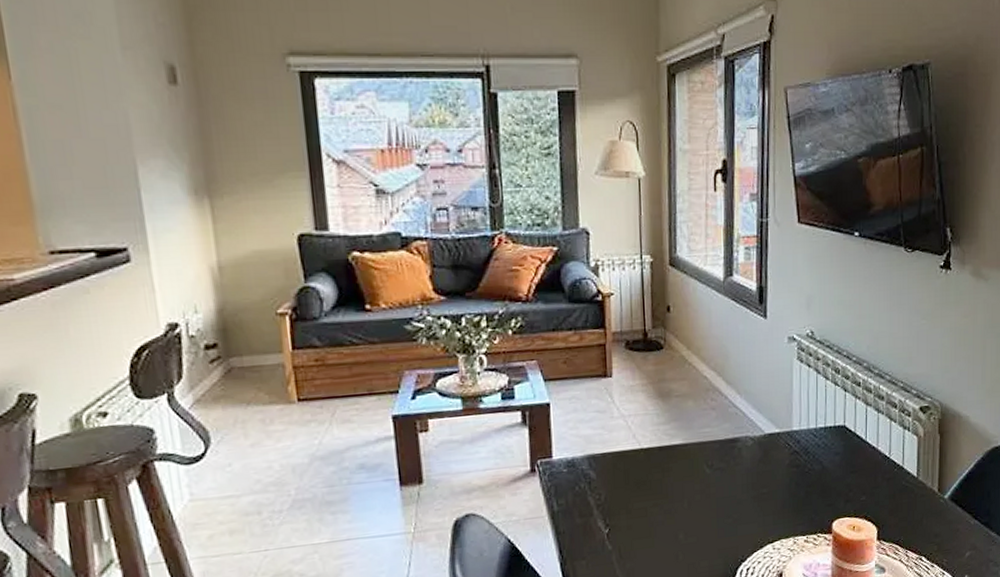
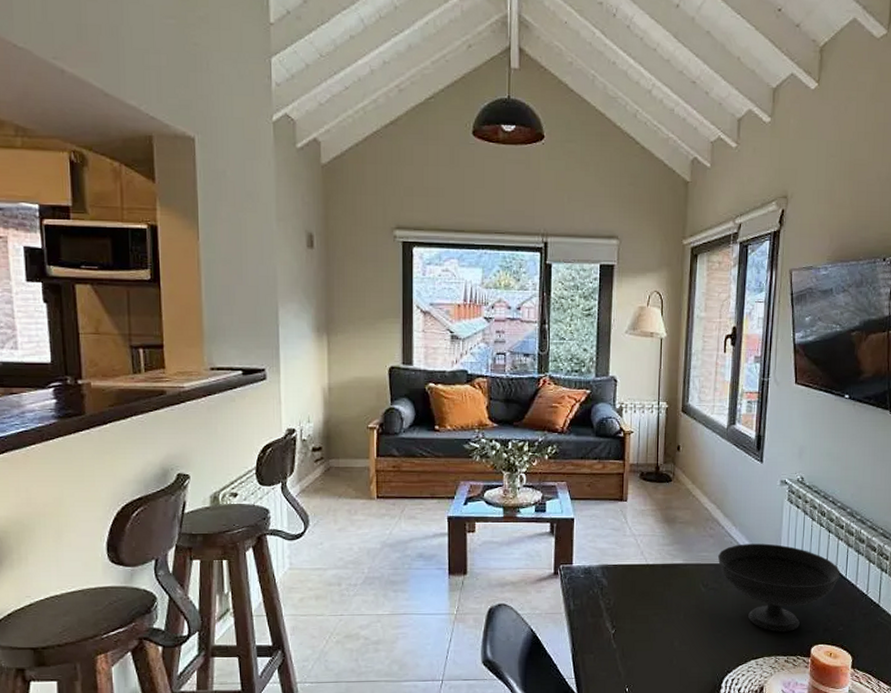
bowl: none [721,410,860,510] -> present [717,543,841,632]

